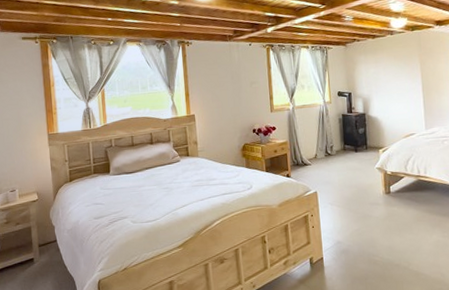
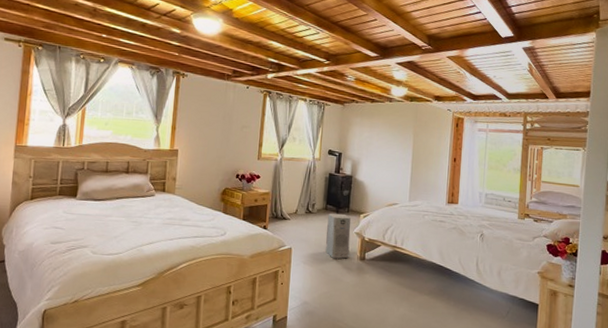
air purifier: none [347,151,374,196] -> present [325,213,351,259]

